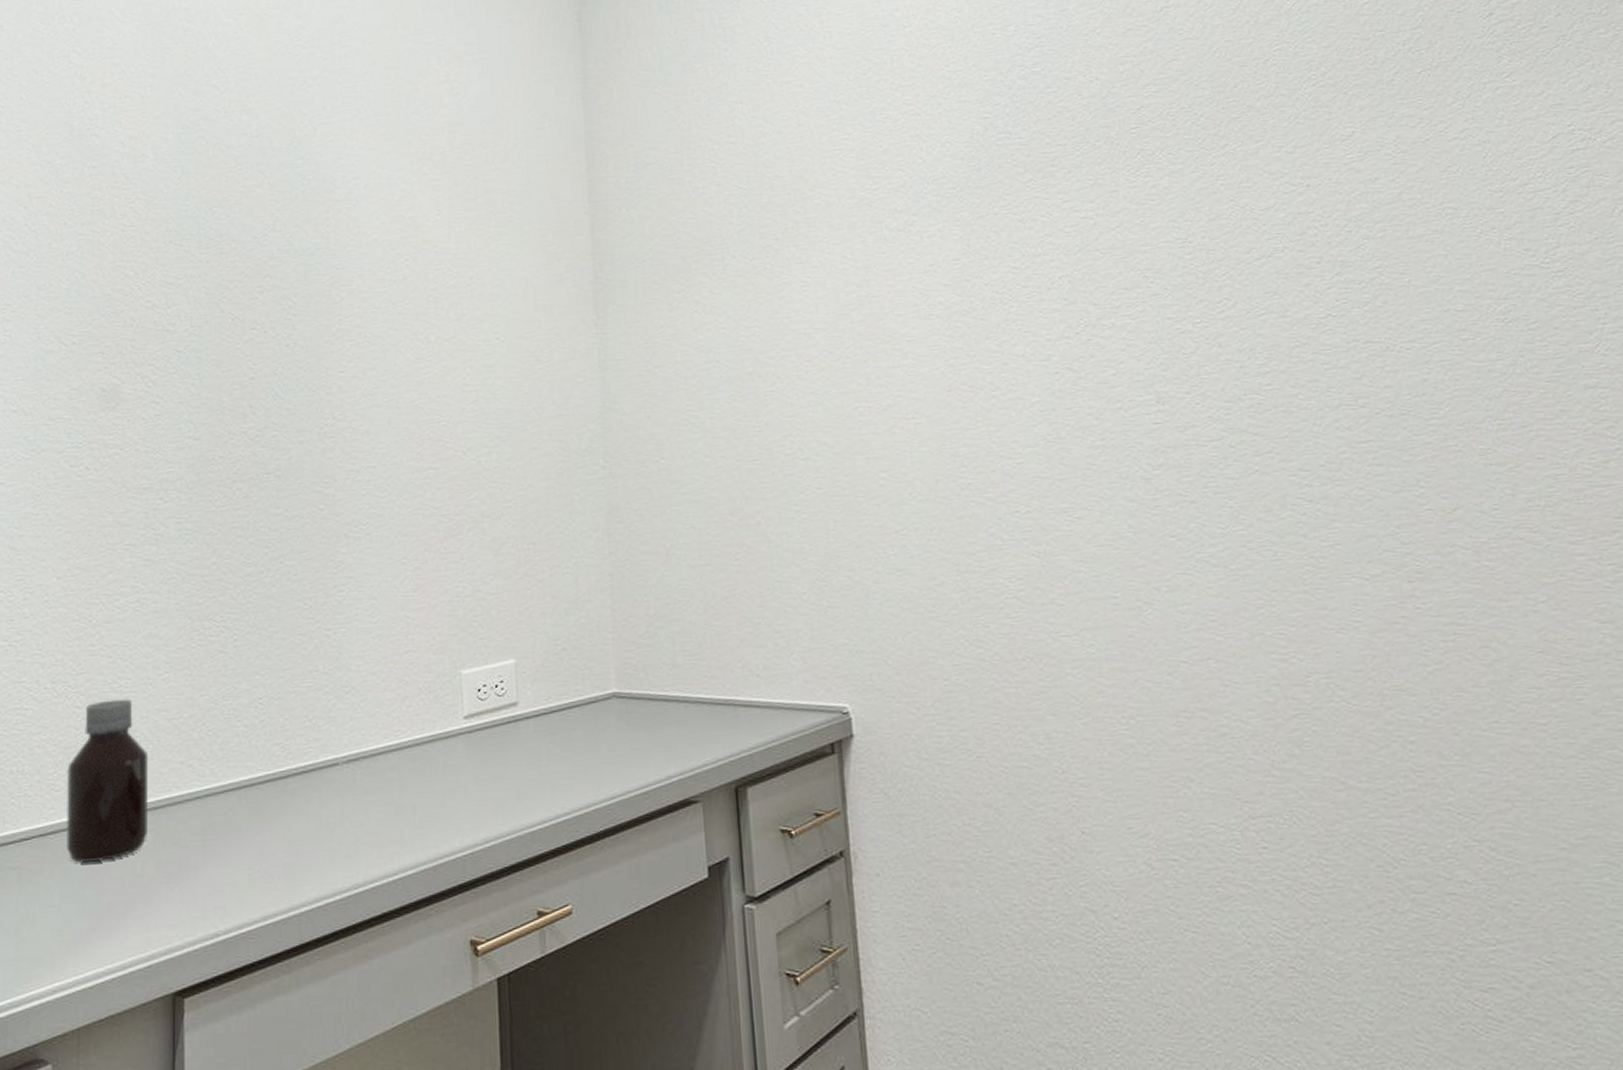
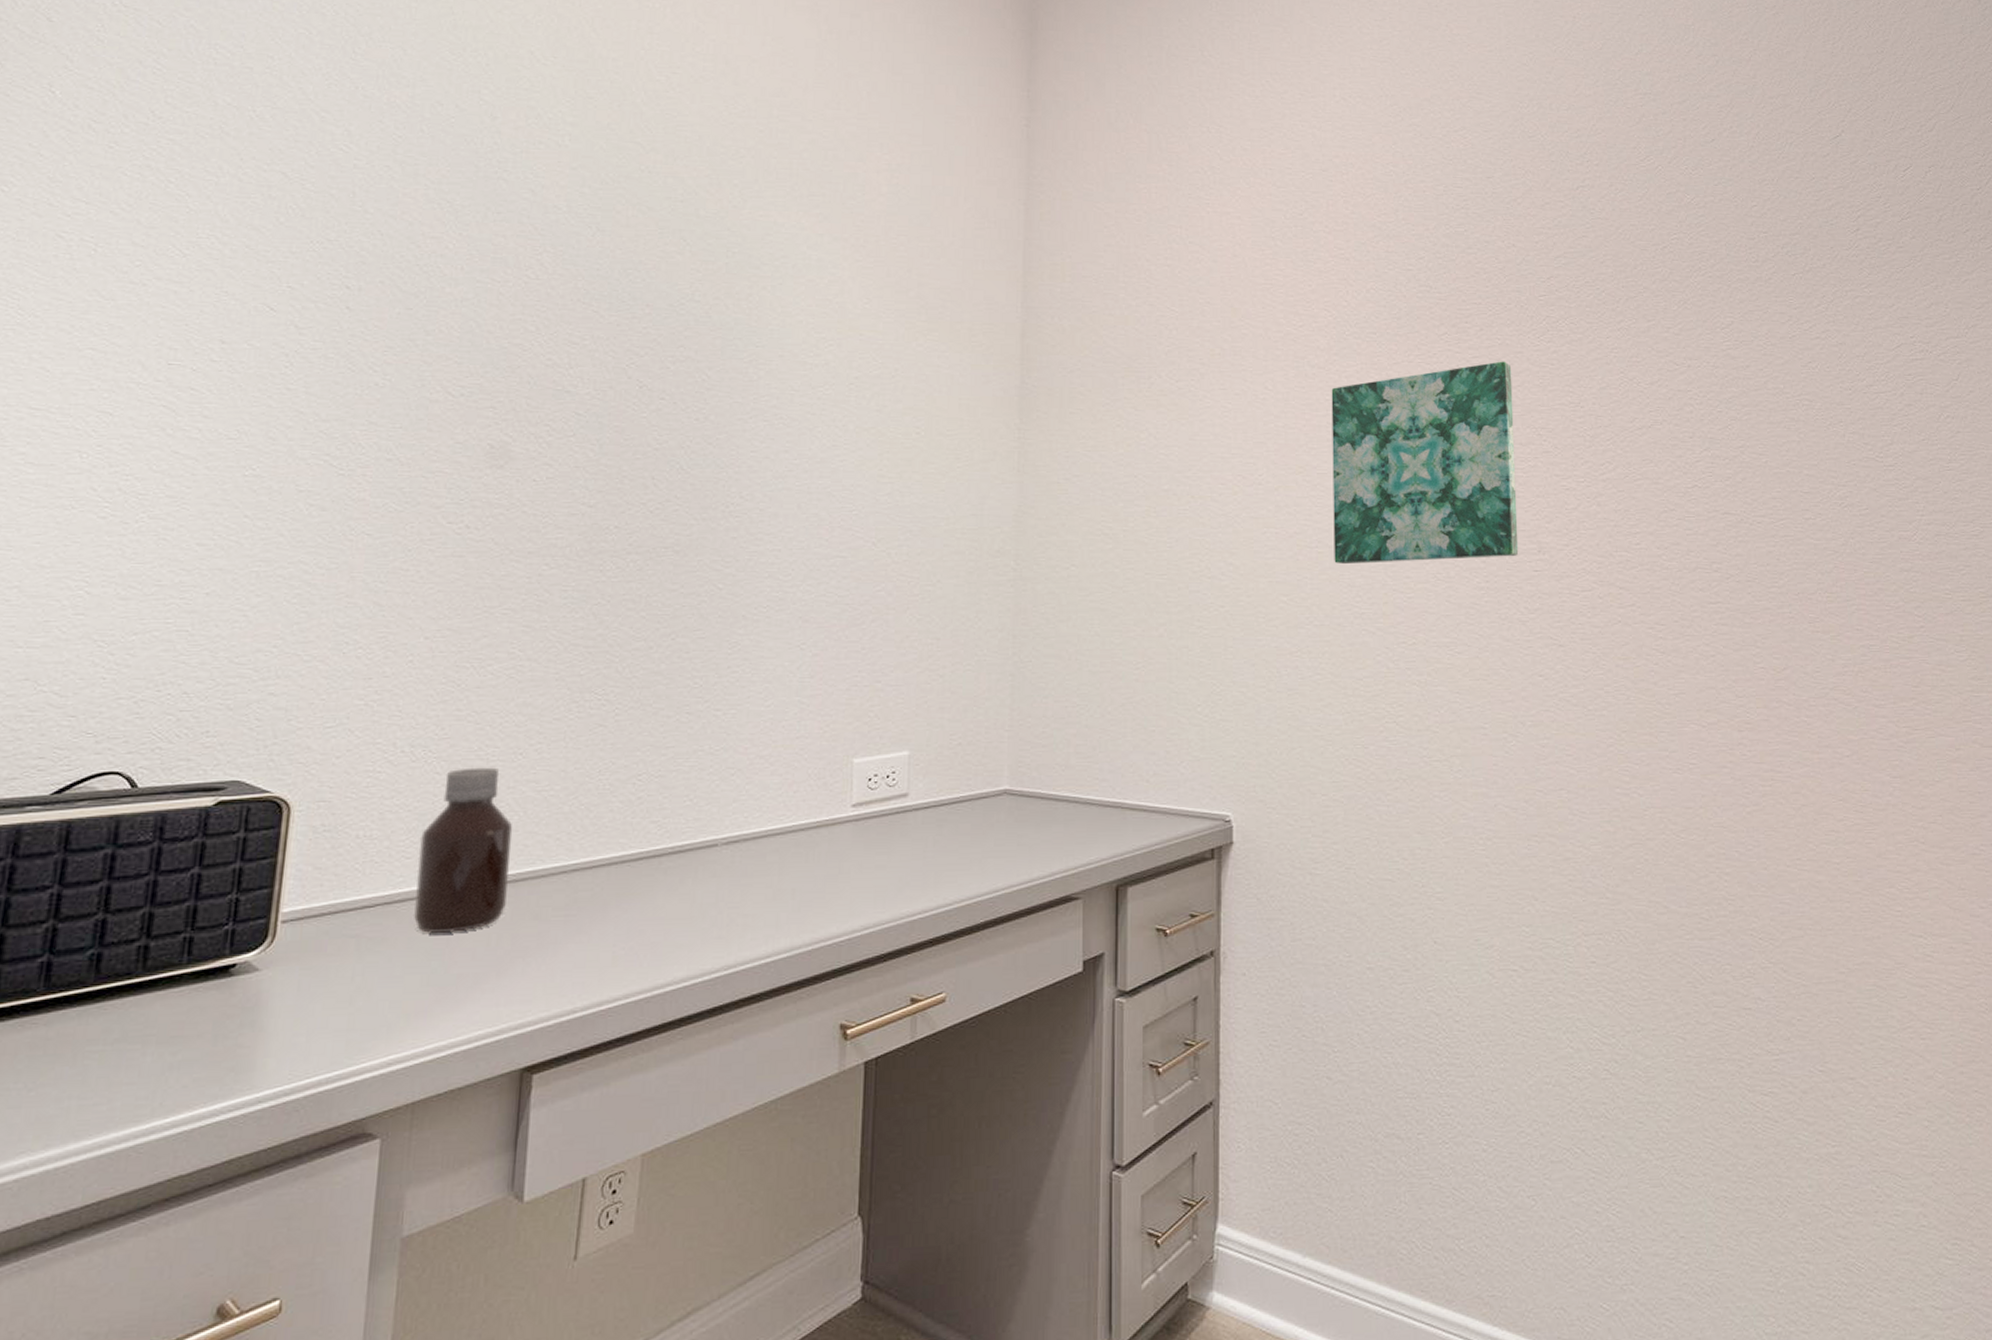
wall art: none [913,202,1135,434] -> present [1331,361,1519,565]

